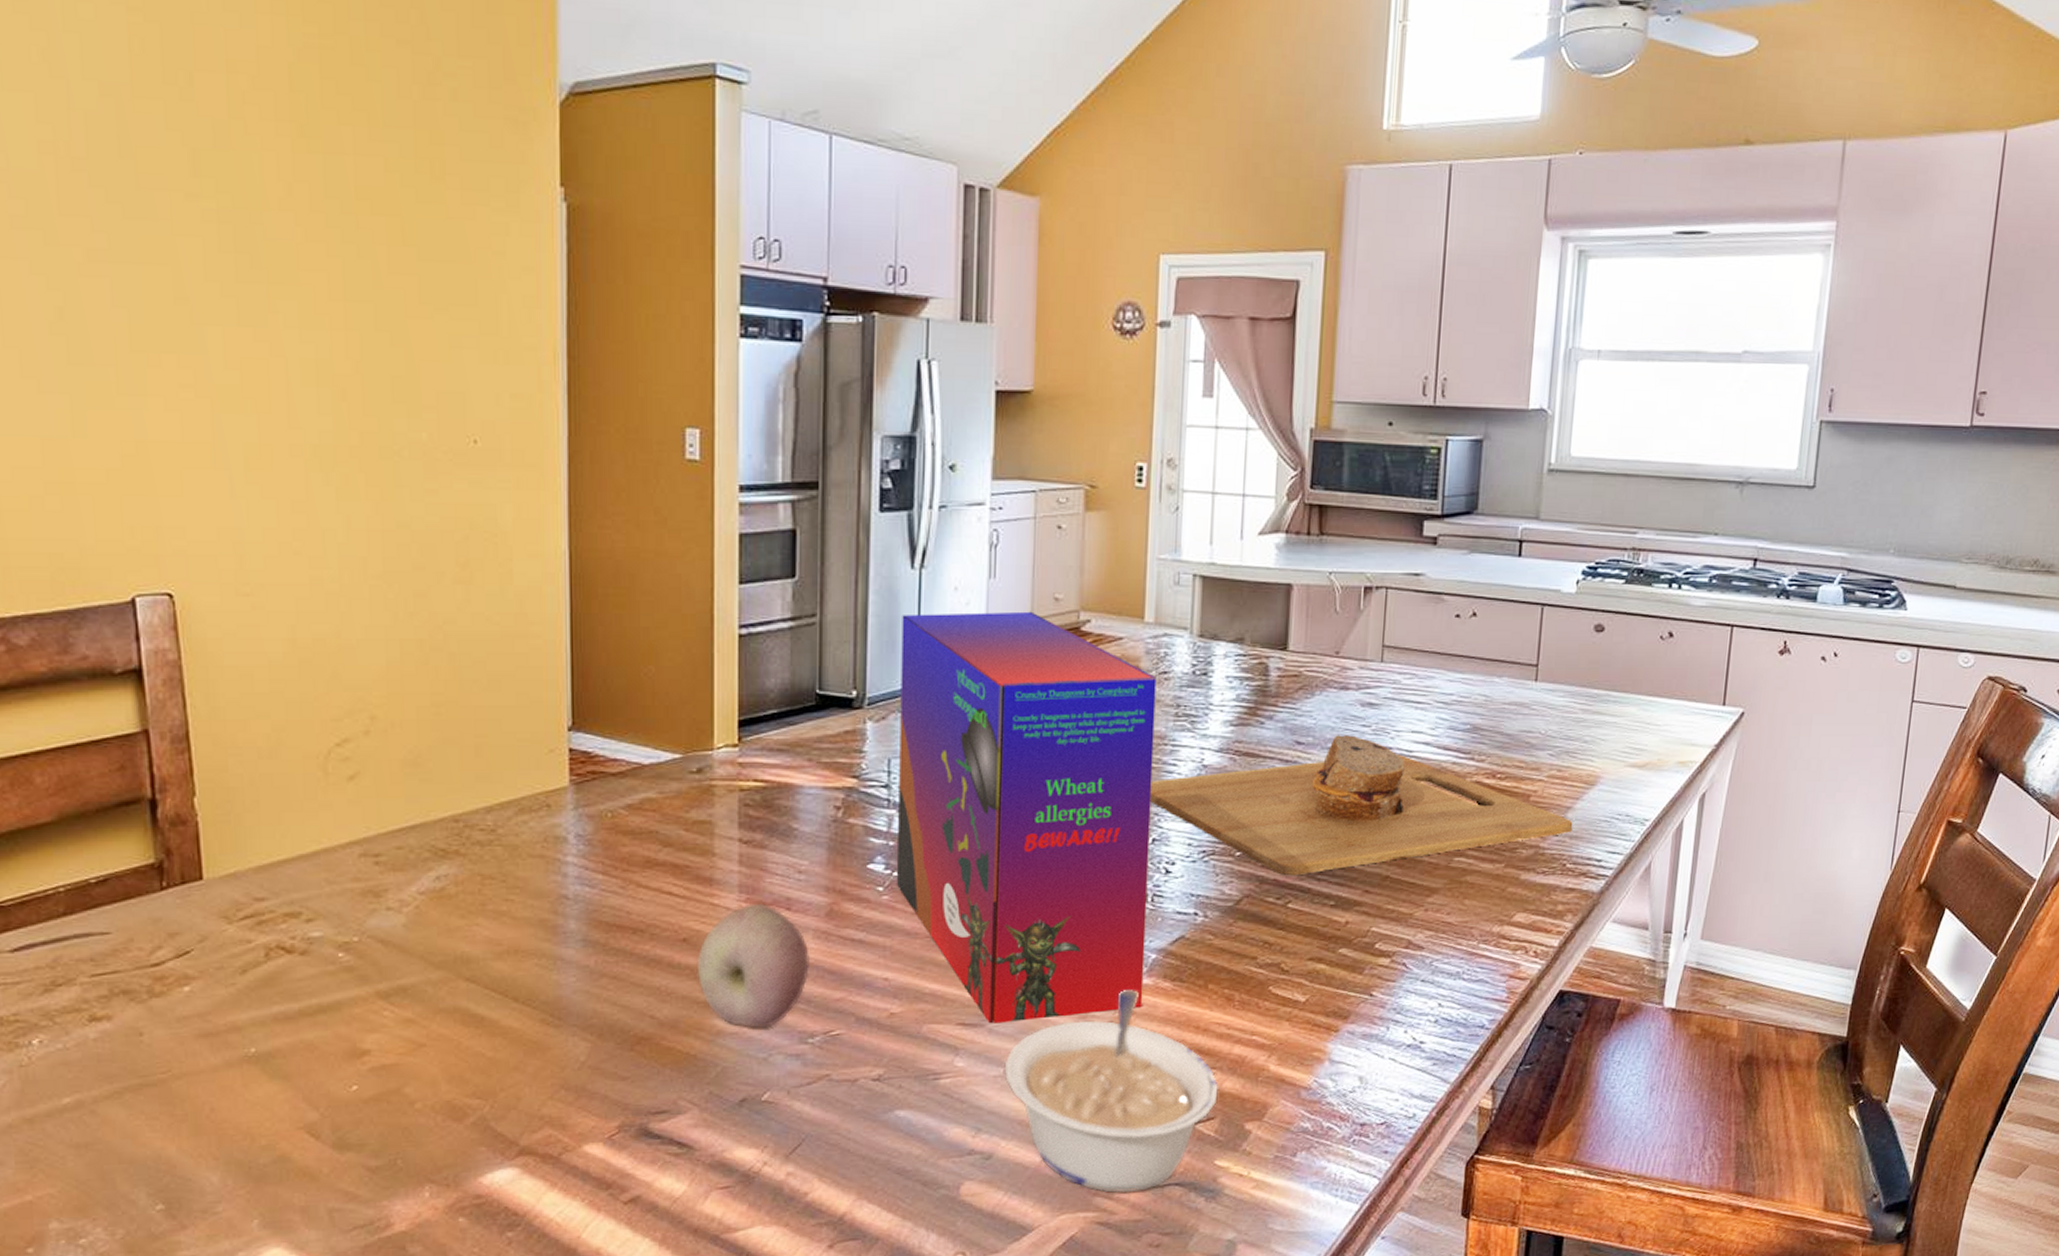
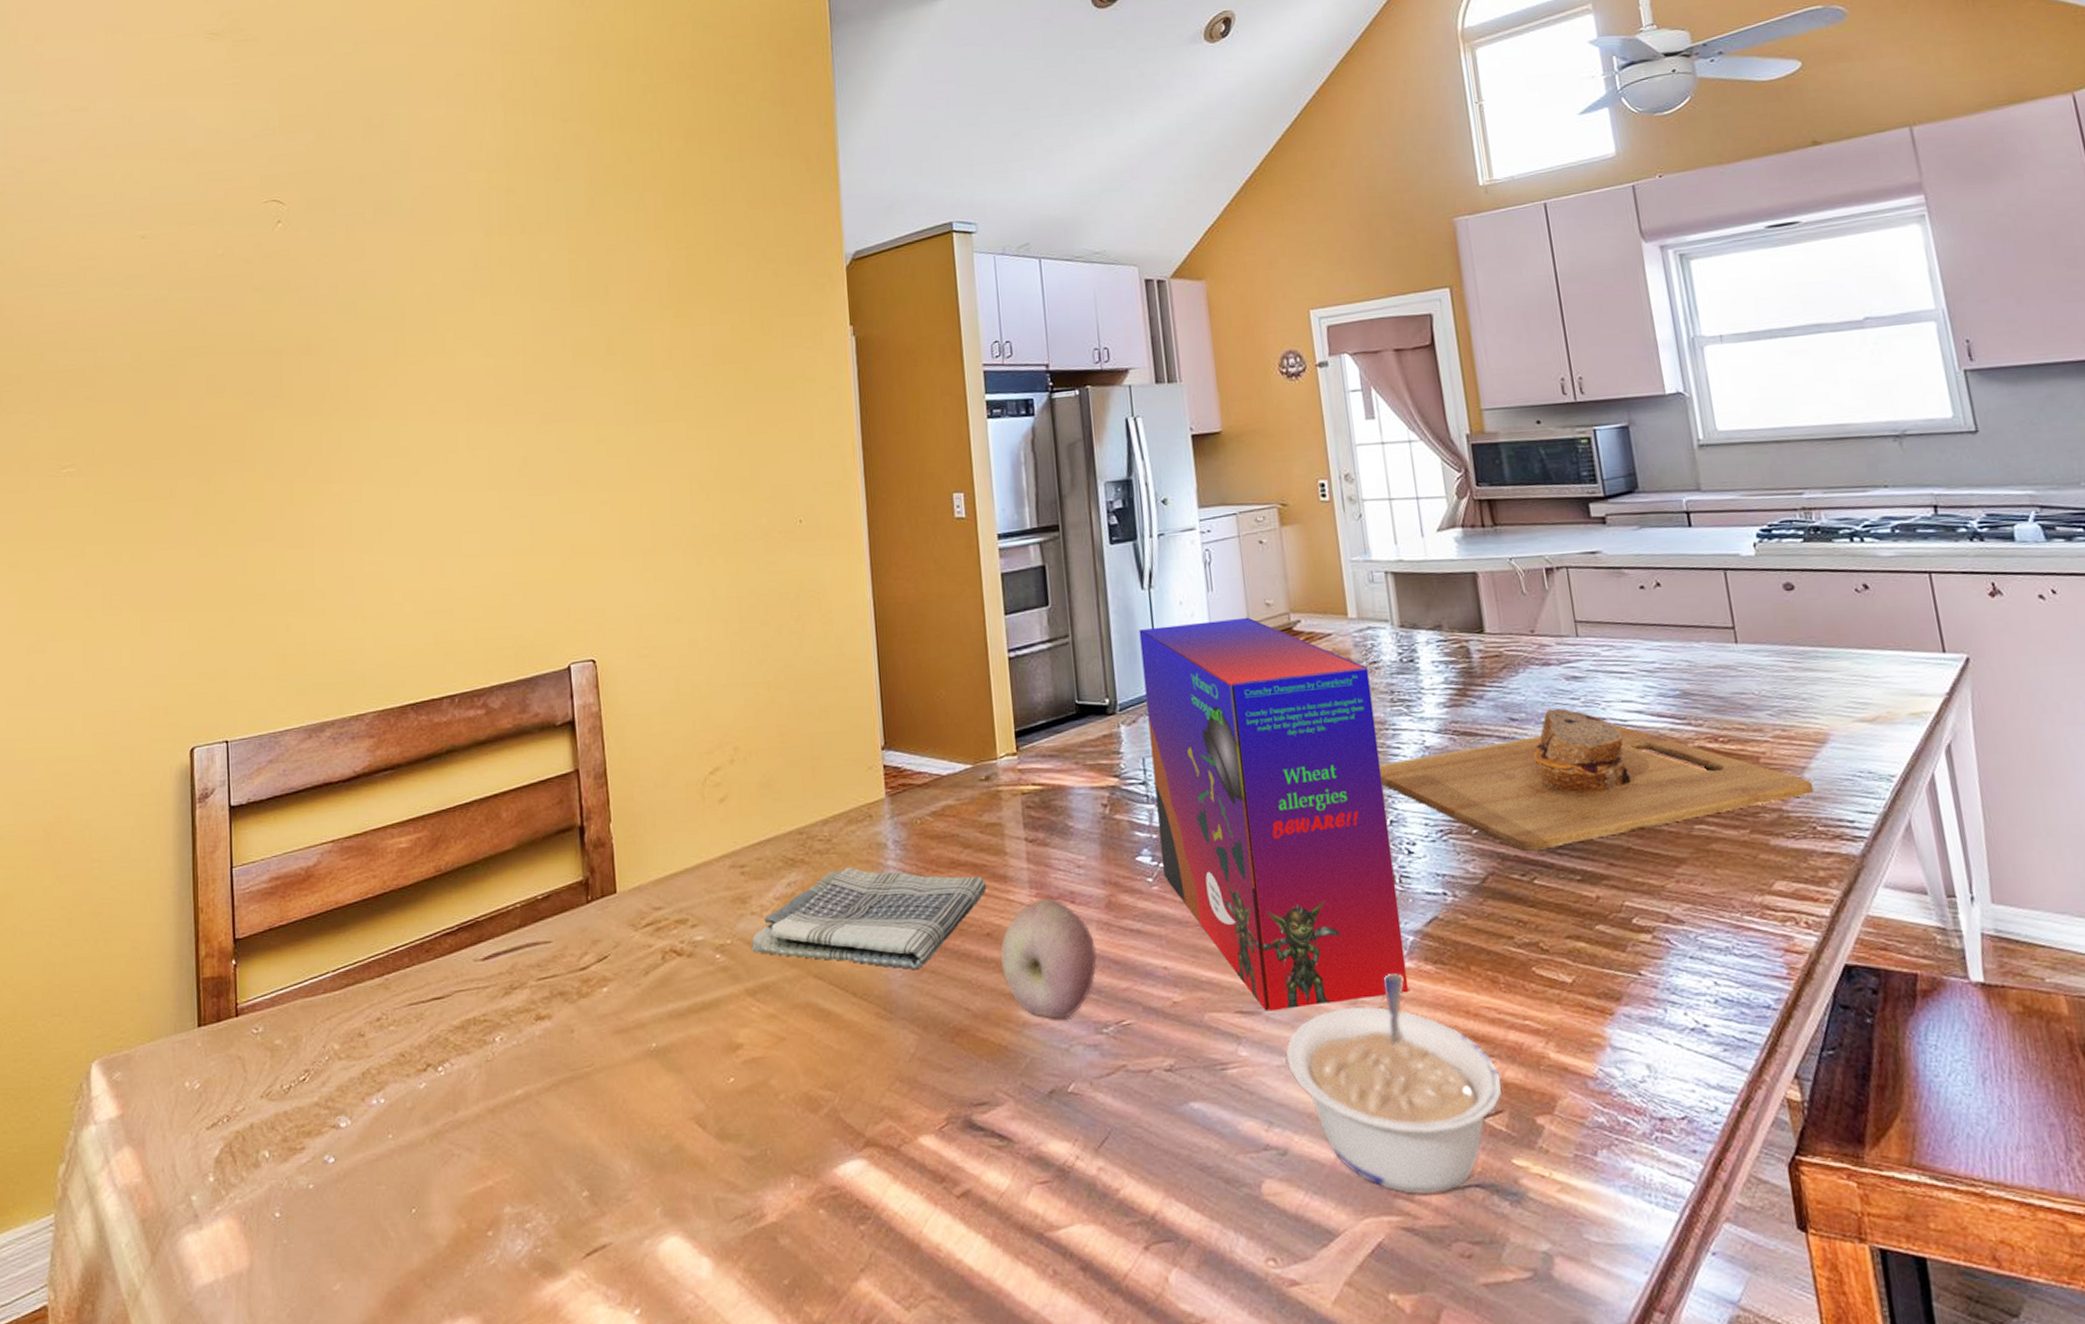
dish towel: none [385,861,688,974] -> present [751,867,987,969]

